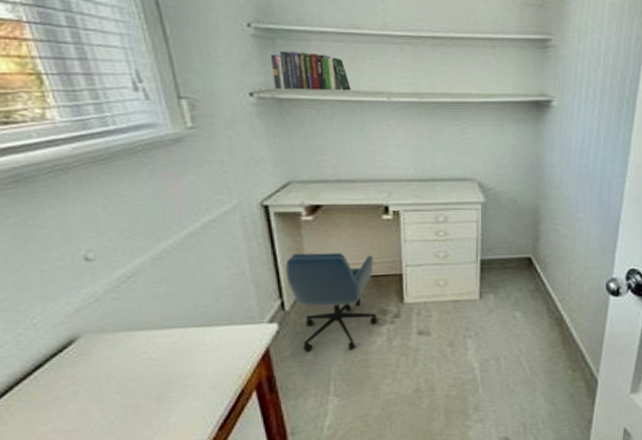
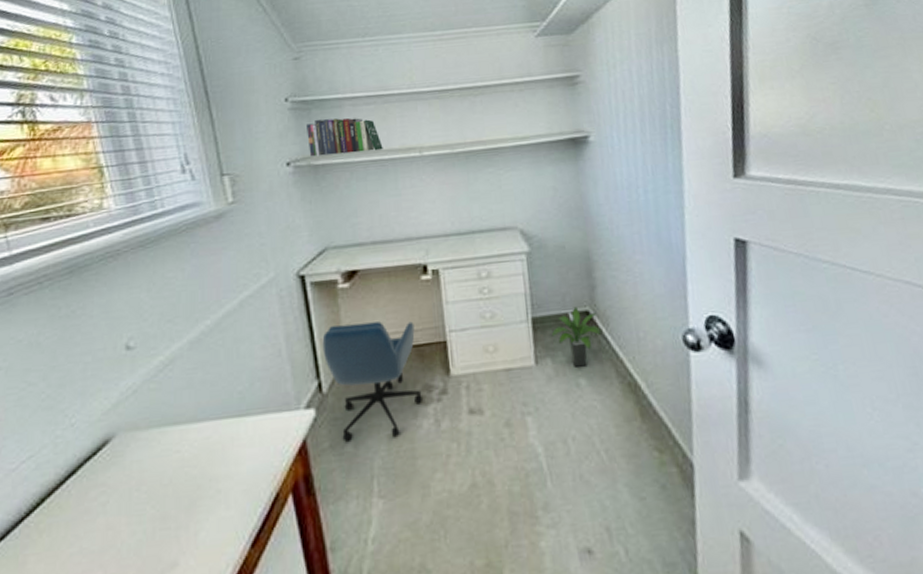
potted plant: none [496,253,540,303] -> present [551,306,603,367]

